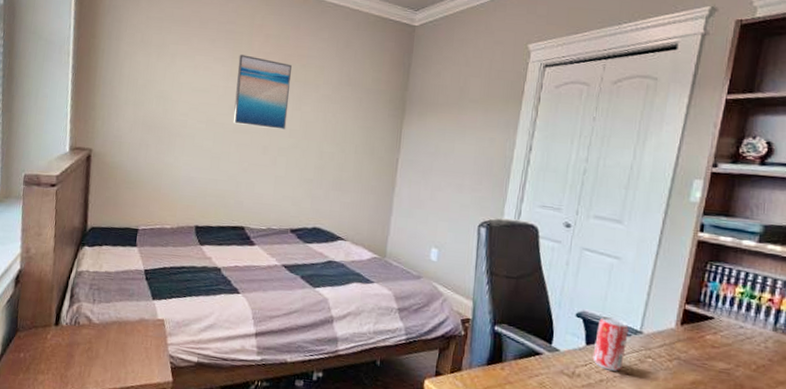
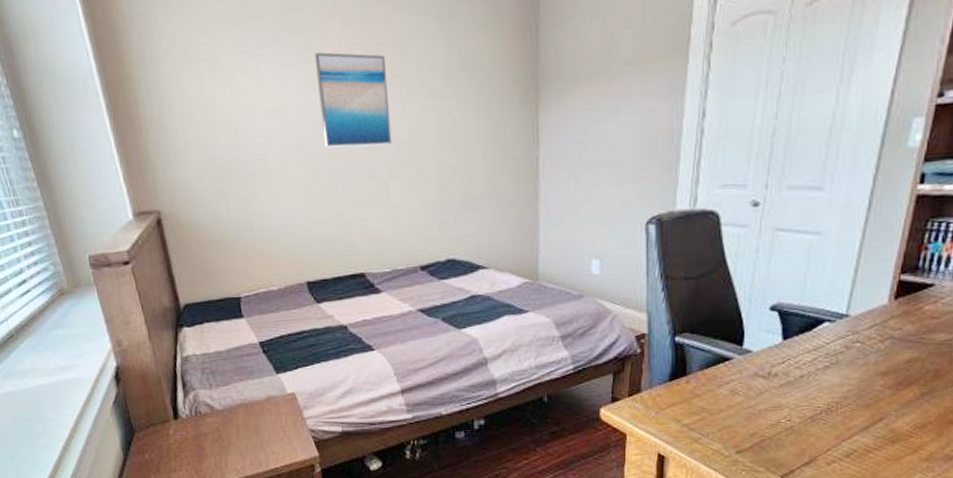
beverage can: present [592,316,629,371] -> none [791,304,833,364]

